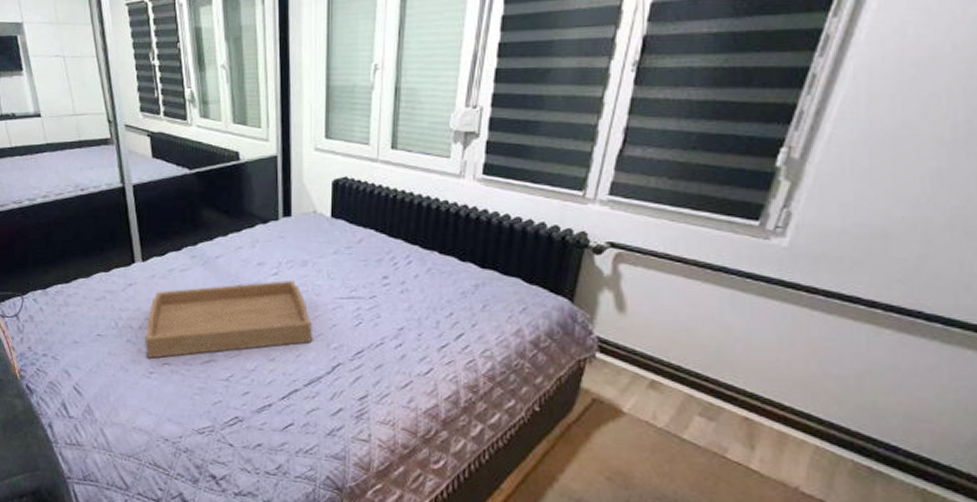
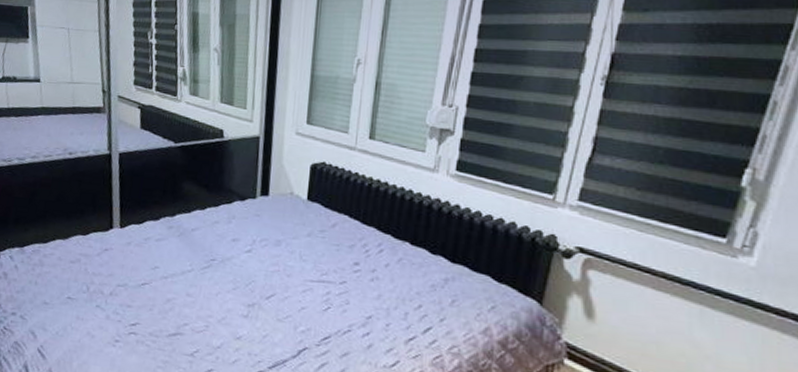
serving tray: present [145,279,313,359] -> none [113,258,282,327]

